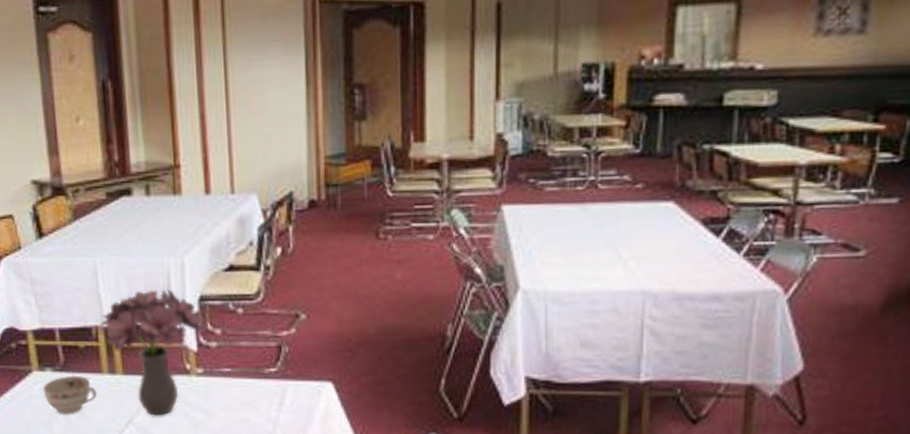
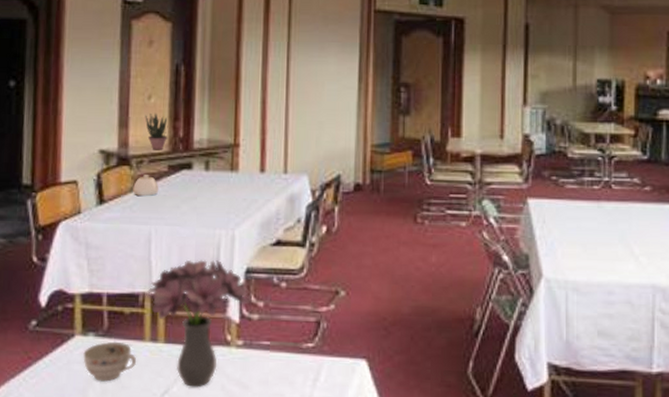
sugar bowl: none [72,204,100,228] -> present [133,175,159,197]
potted plant: none [75,136,102,177] -> present [145,112,168,151]

